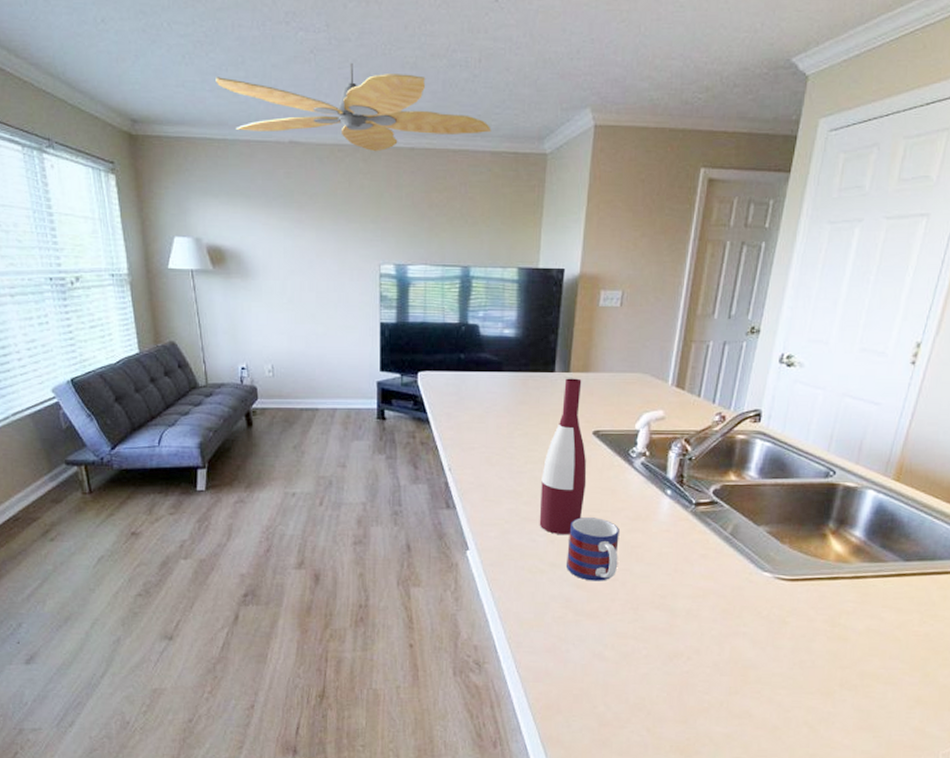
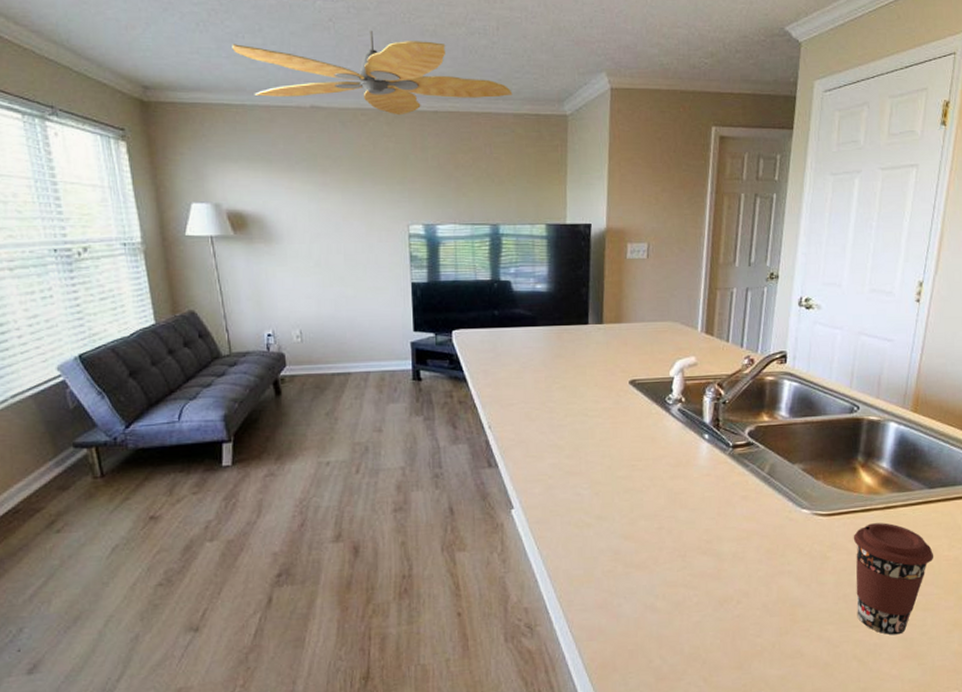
wine bottle: present [539,378,587,534] -> none [582,329,627,486]
mug: present [567,517,619,581] -> none [612,466,663,531]
coffee cup: none [812,592,903,706] -> present [853,523,934,635]

